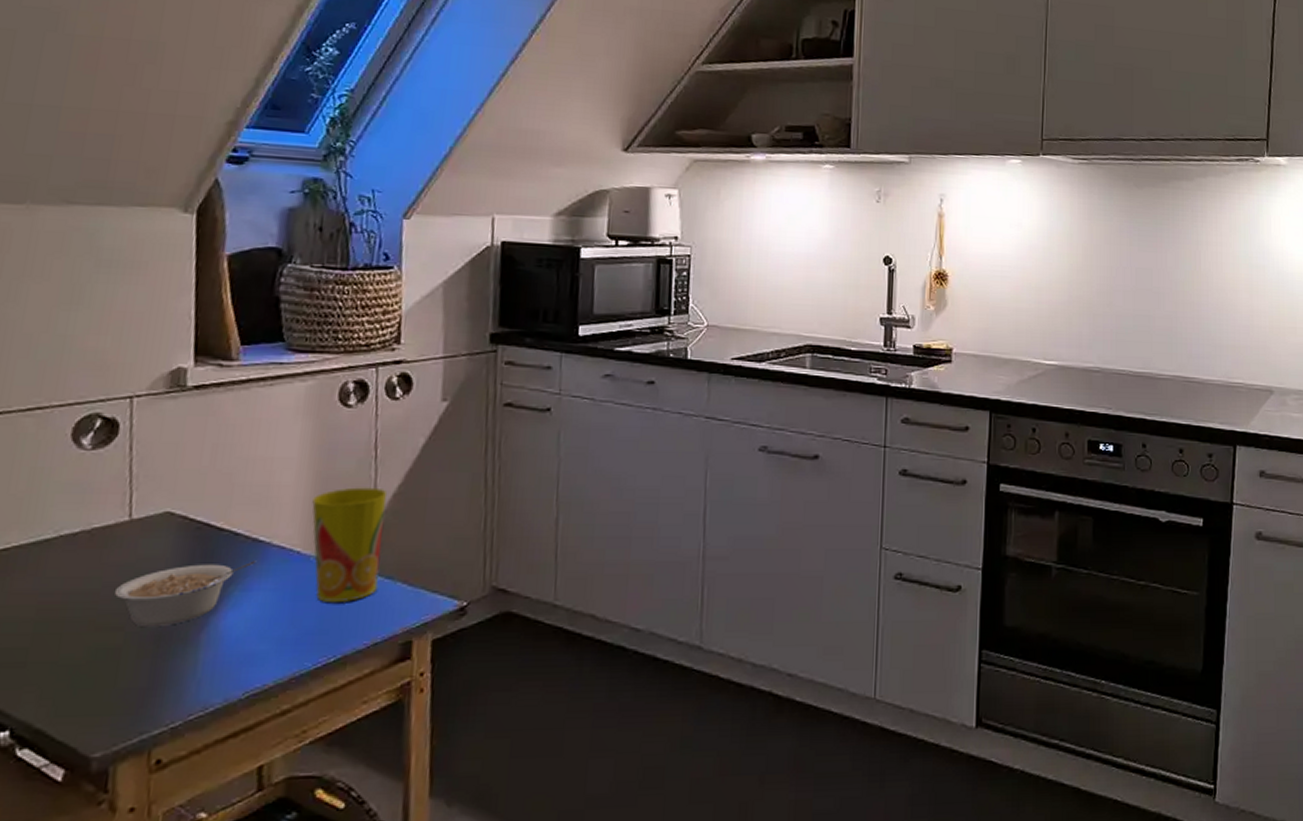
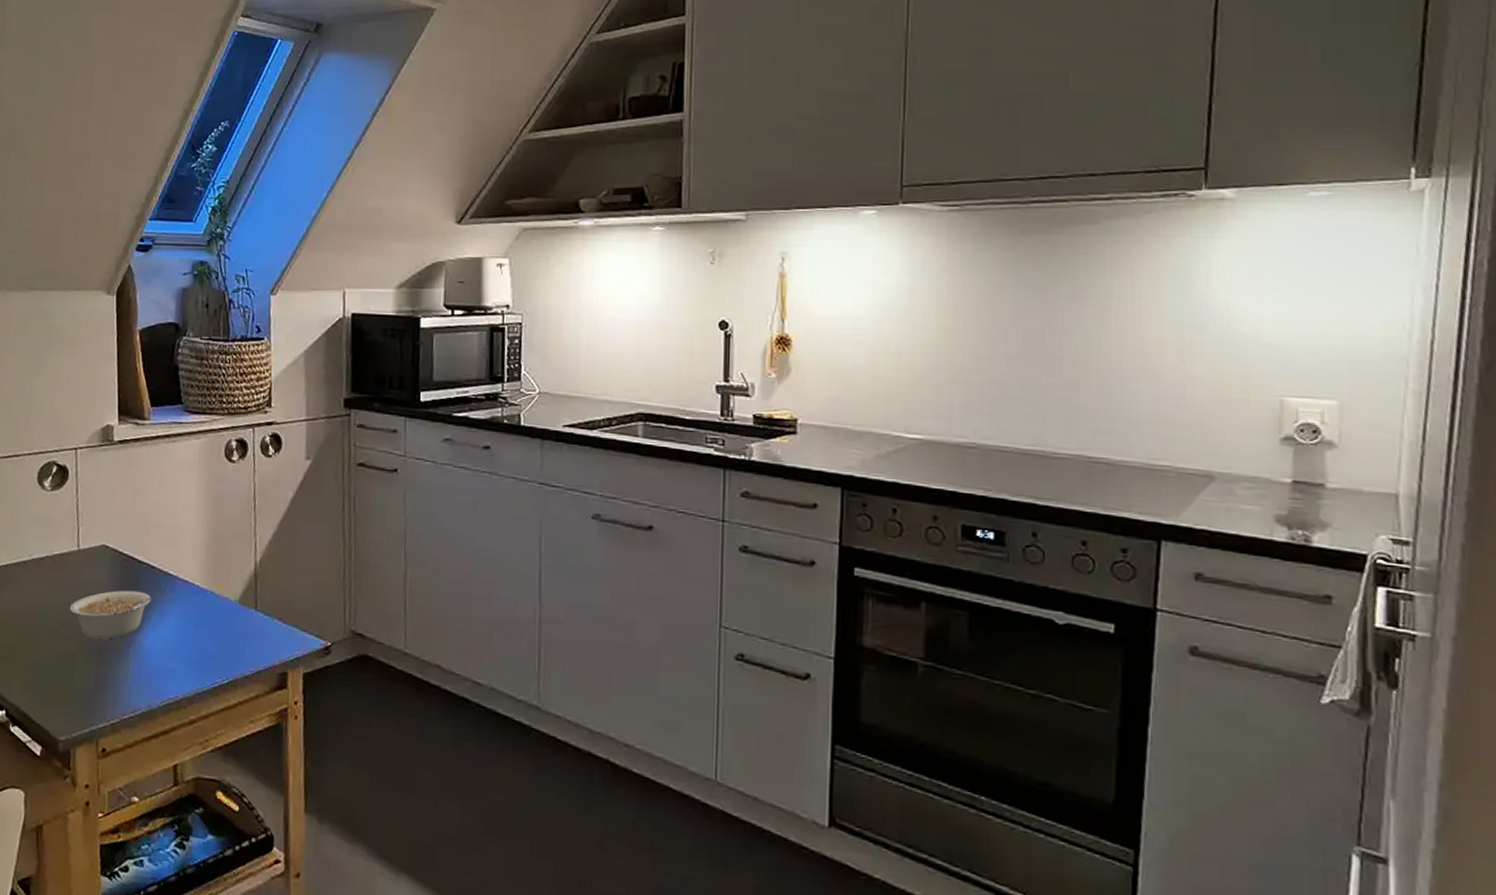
cup: present [312,487,388,602] -> none [207,533,265,633]

